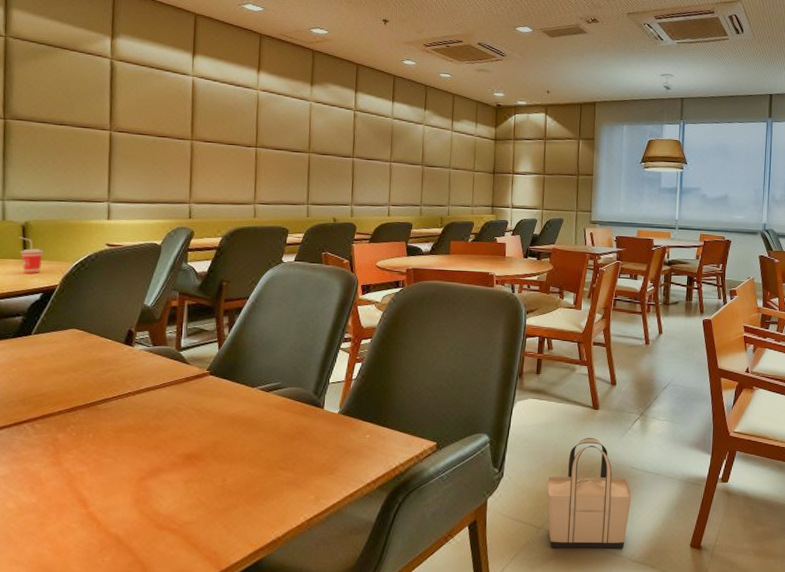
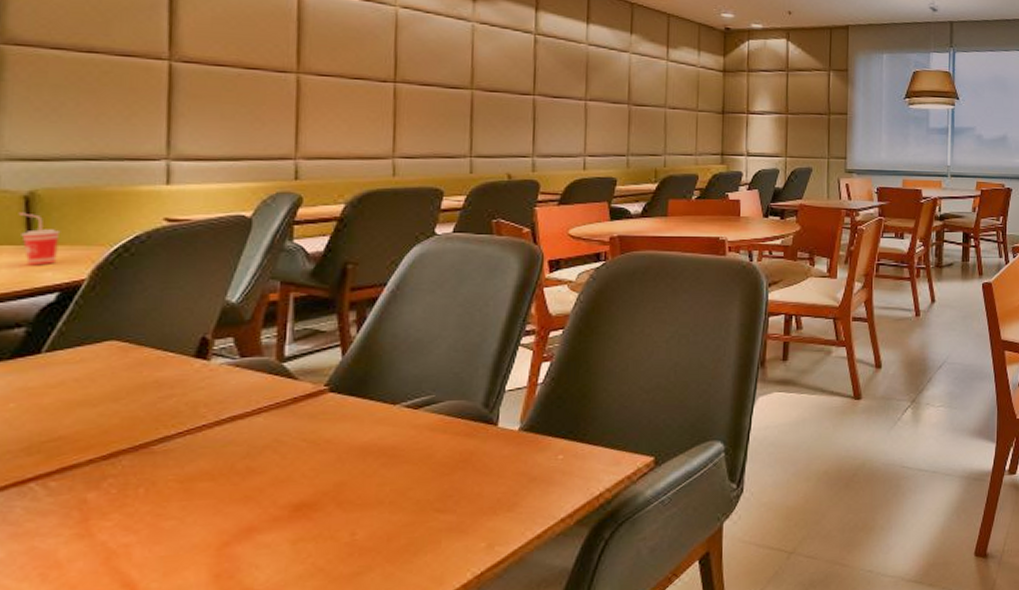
shopping bag: present [546,437,632,549] -> none [798,434,904,577]

